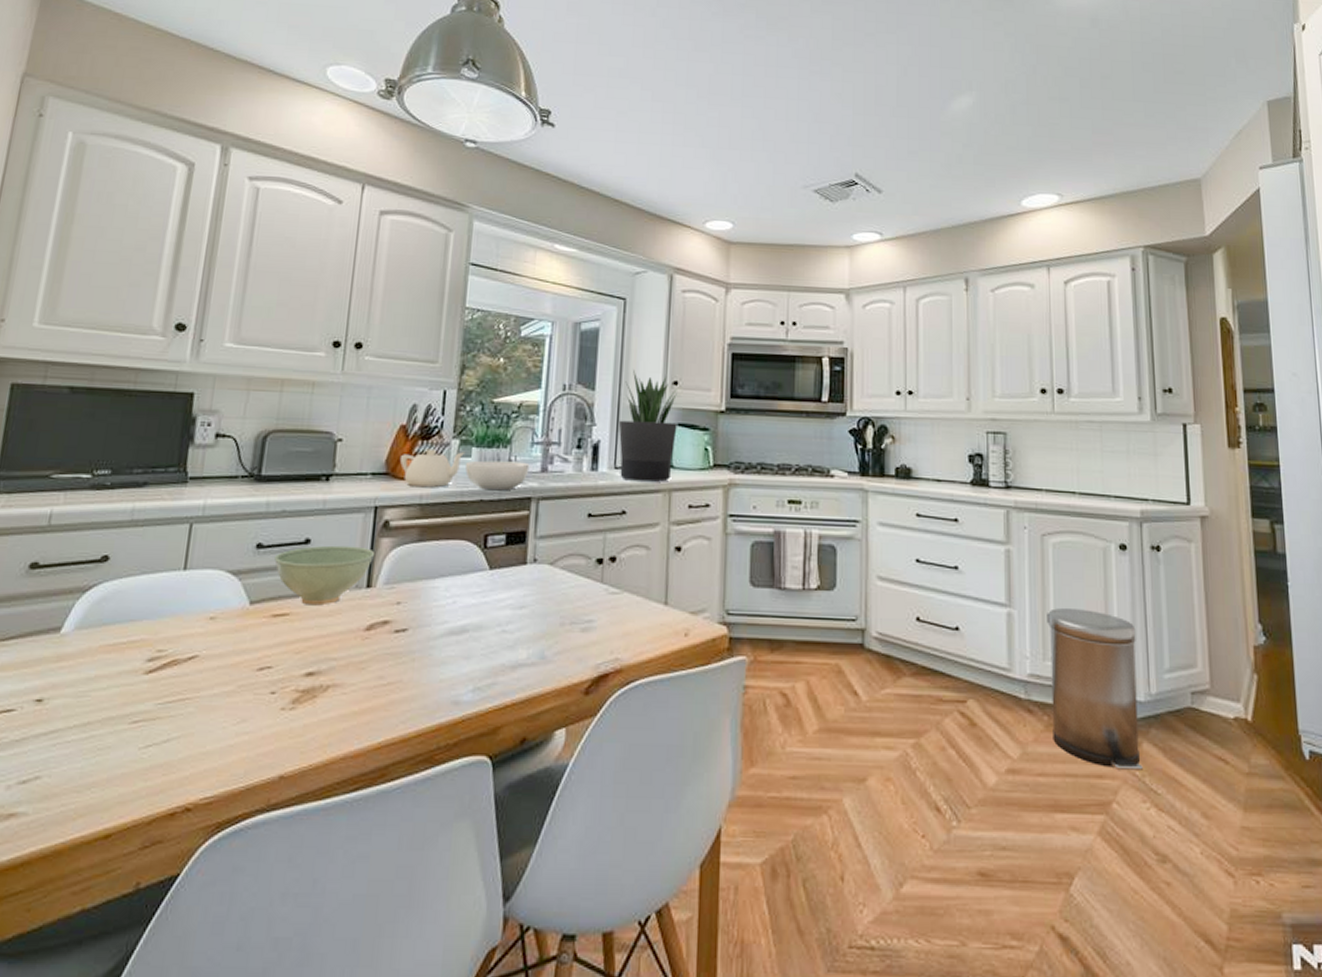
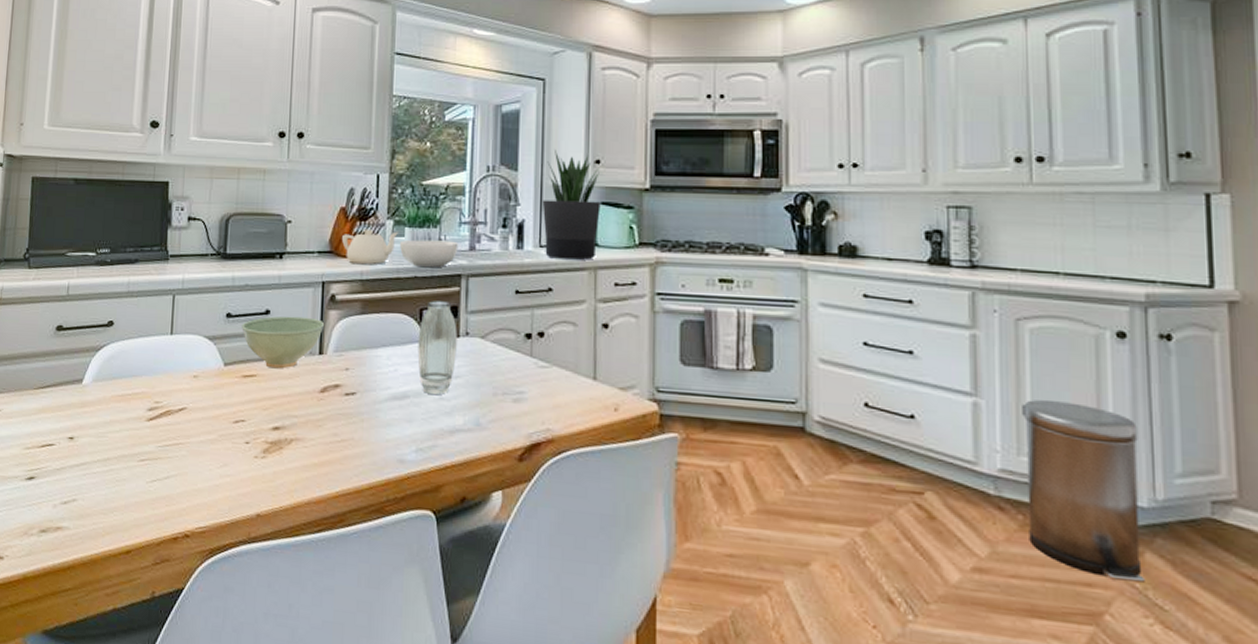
vase: none [479,526,525,627] -> present [417,301,457,395]

